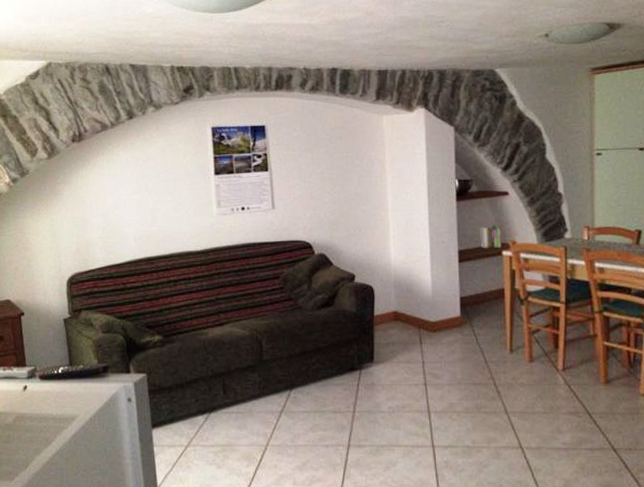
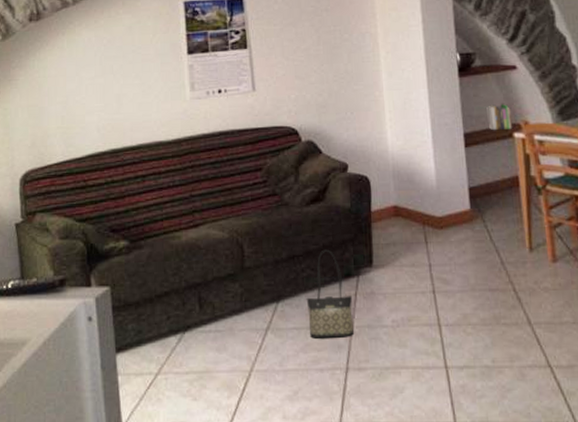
tote bag: none [315,347,356,420] -> present [306,249,354,339]

